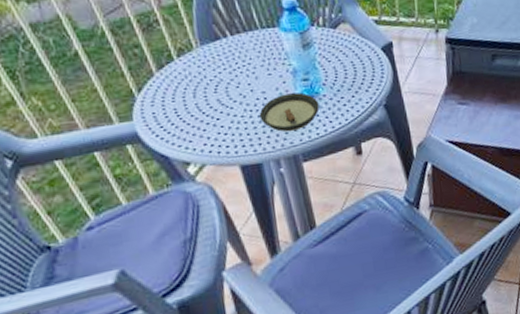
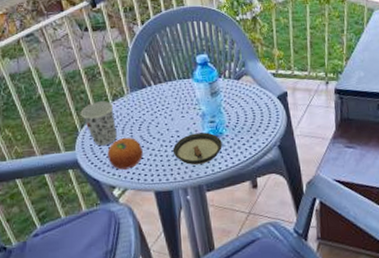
cup: none [135,57,187,114] -> present [80,101,117,146]
fruit: none [176,101,223,142] -> present [107,137,143,170]

